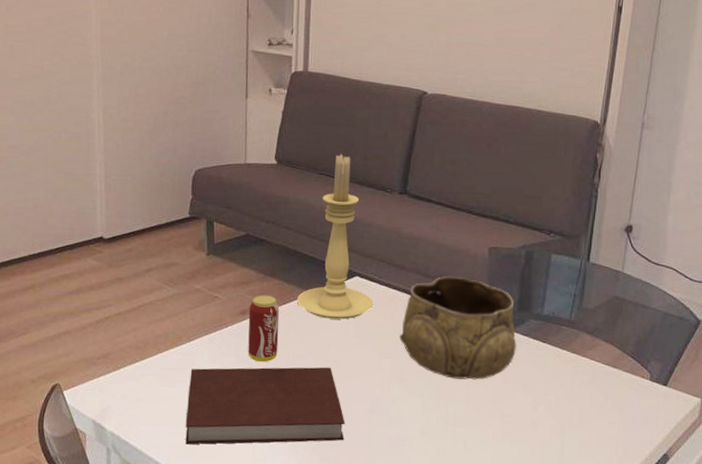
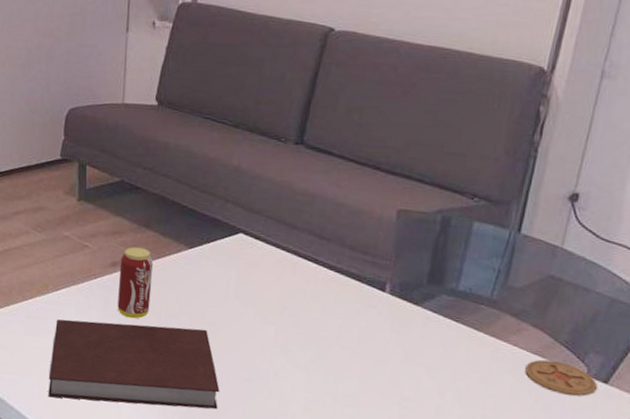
candle holder: present [297,153,373,320] -> none [173,95,258,280]
decorative bowl: present [400,276,517,380] -> none [286,239,424,358]
coaster: none [601,370,660,400] -> present [524,359,598,397]

